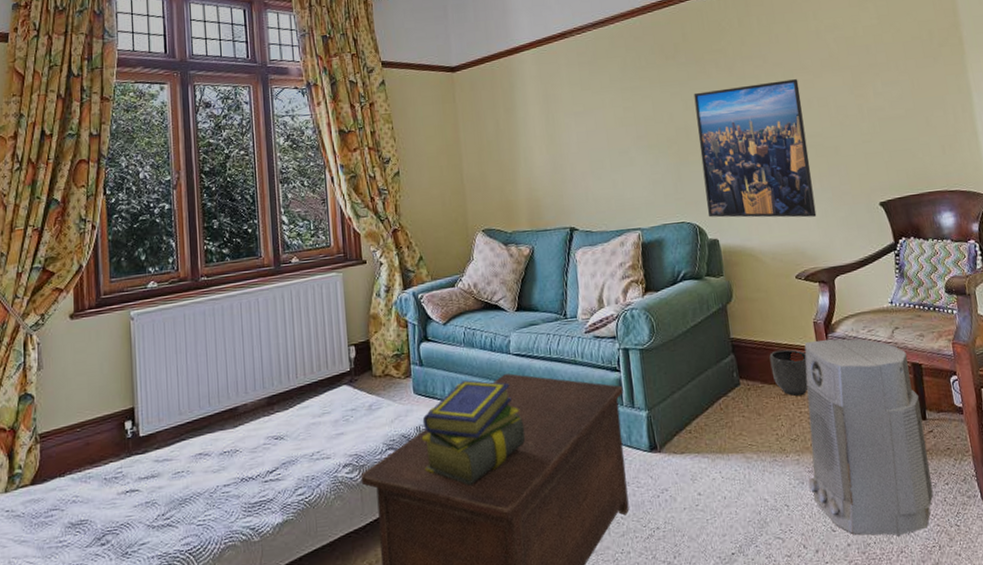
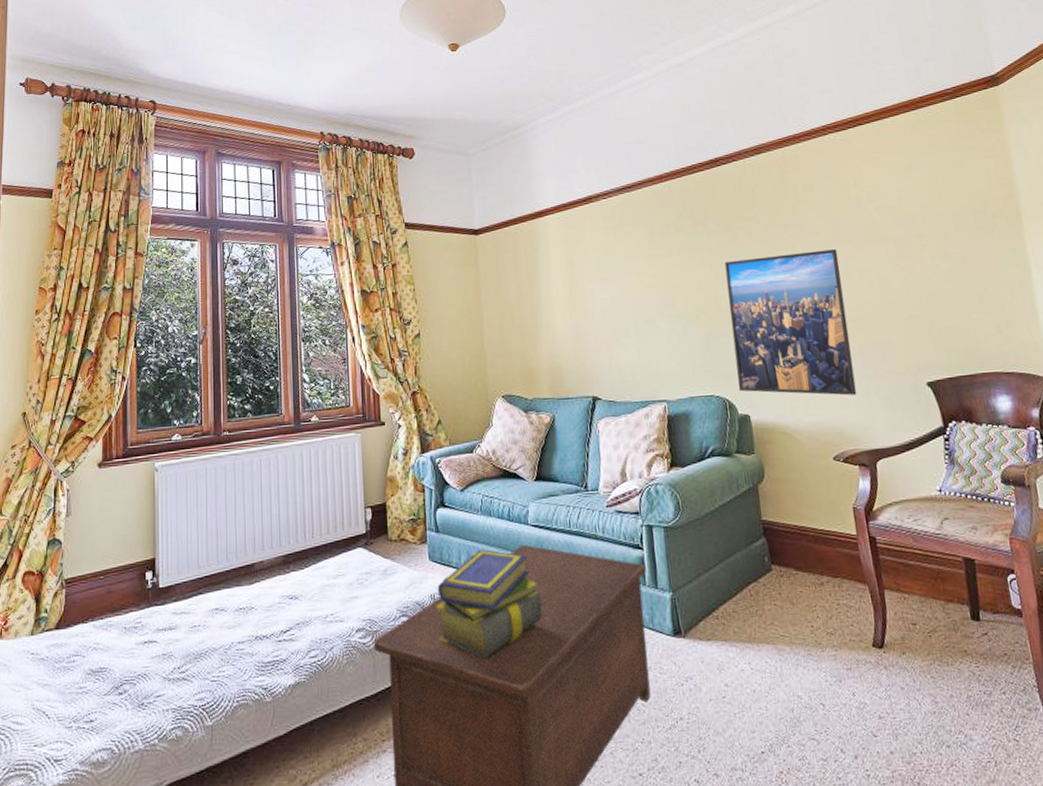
planter: present [769,349,808,397] -> none [804,535,847,587]
air purifier: present [804,338,934,536] -> none [842,526,989,747]

